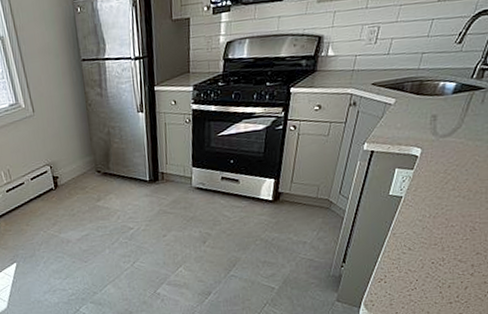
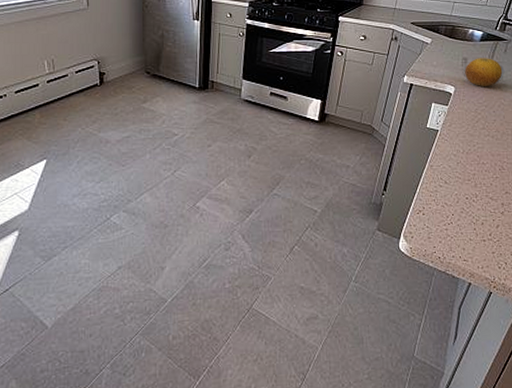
fruit: none [433,111,478,145] -> present [465,58,503,86]

